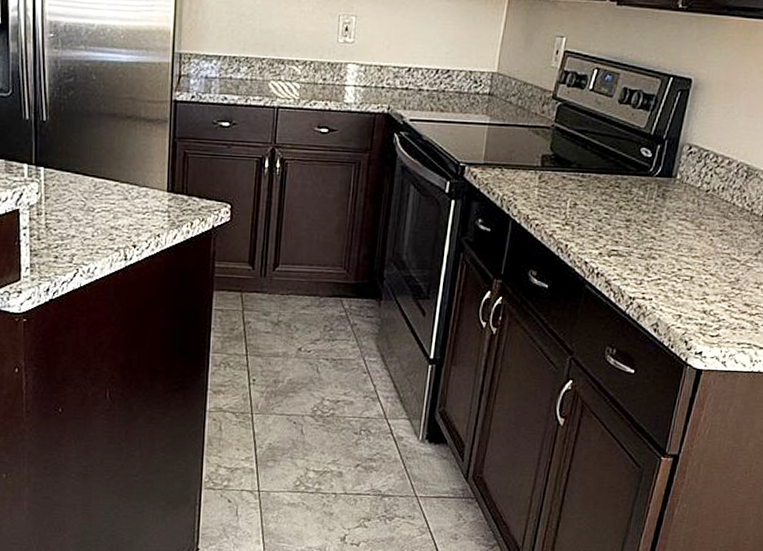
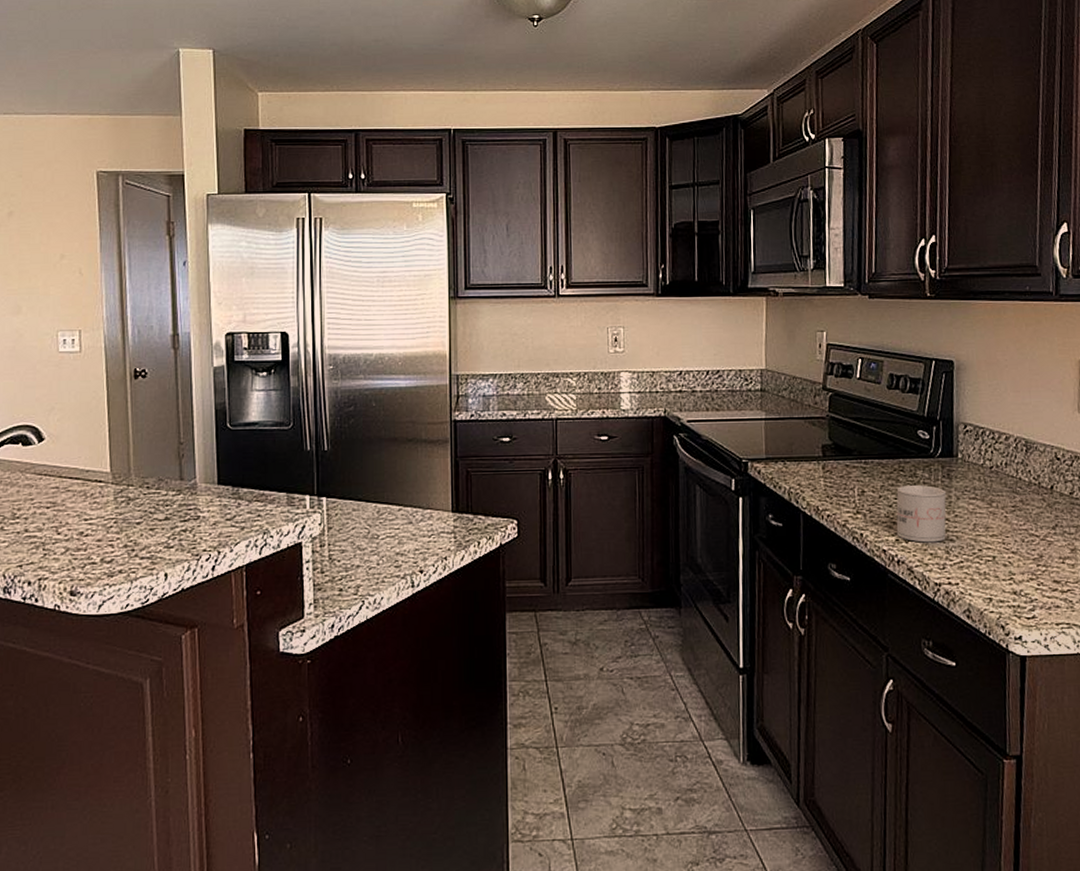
mug: none [601,202,657,259] -> present [896,485,947,543]

